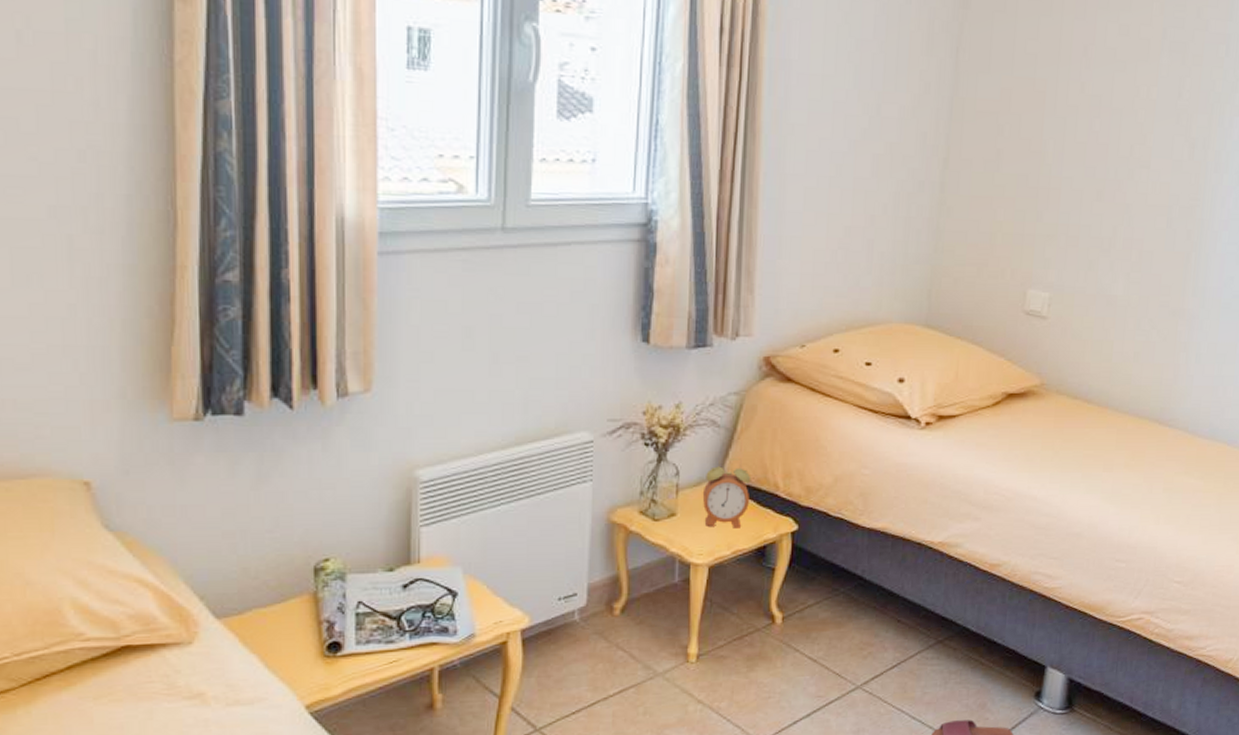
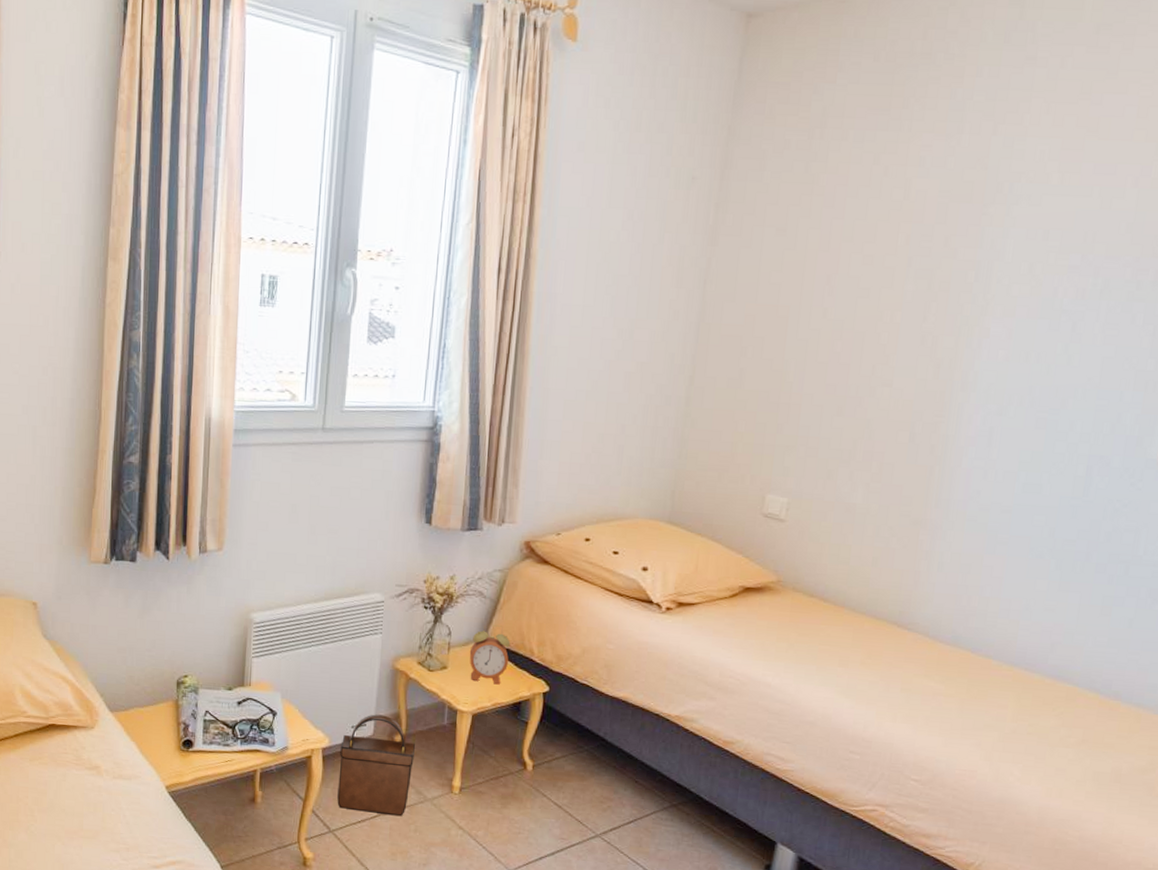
handbag: none [544,580,640,700] -> present [337,714,415,817]

